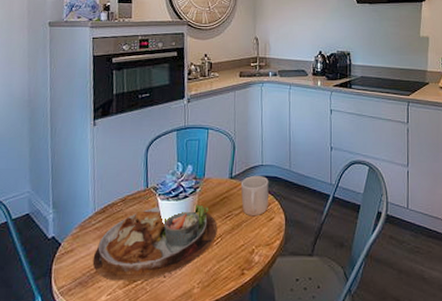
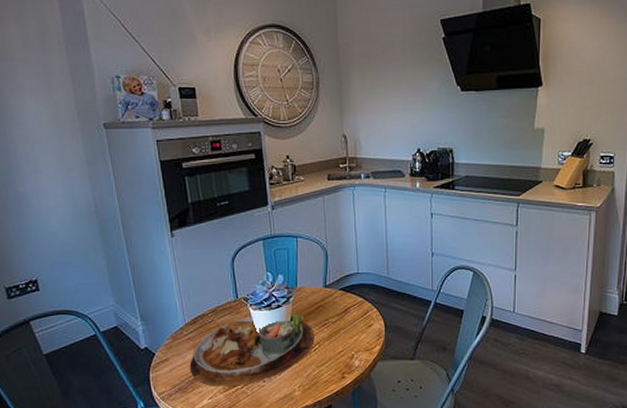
mug: present [240,175,269,217] -> none [336,283,366,324]

